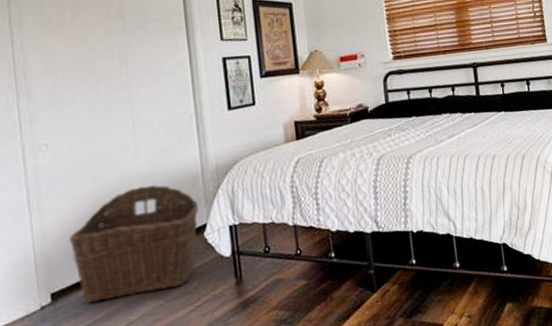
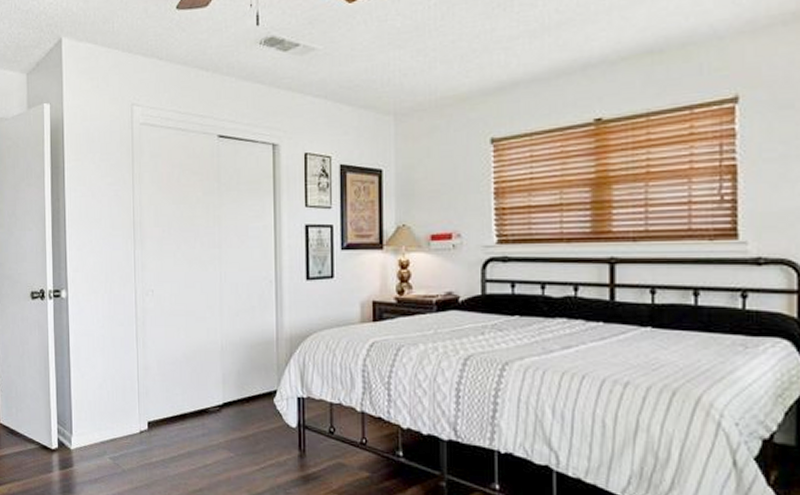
wicker basket: present [69,184,199,304] -> none [164,342,271,445]

